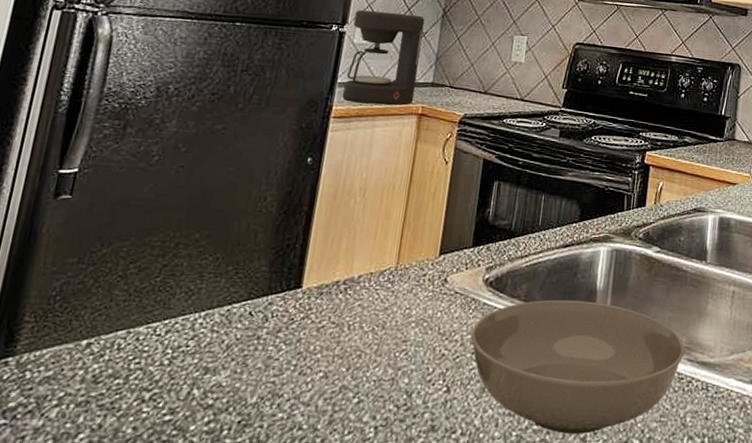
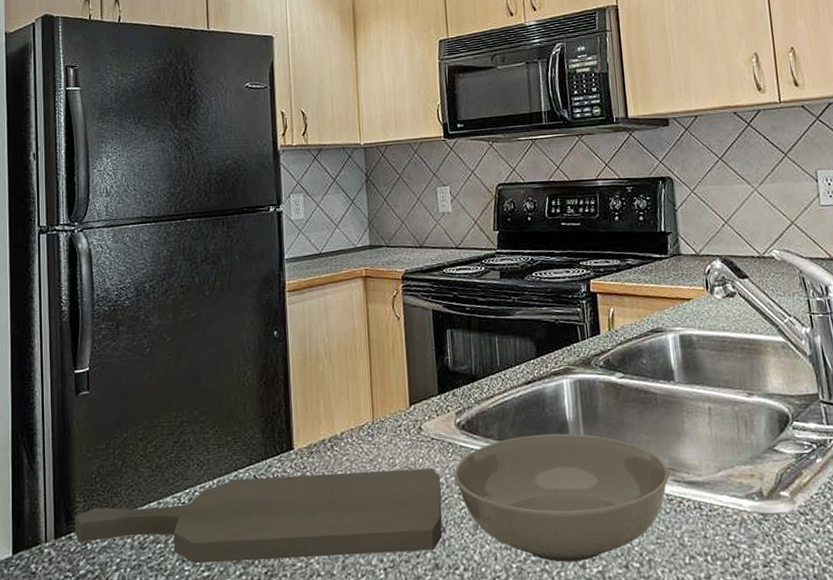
cutting board: none [13,313,456,411] -> present [75,468,443,564]
coffee maker: present [343,10,425,106] -> none [287,184,356,275]

